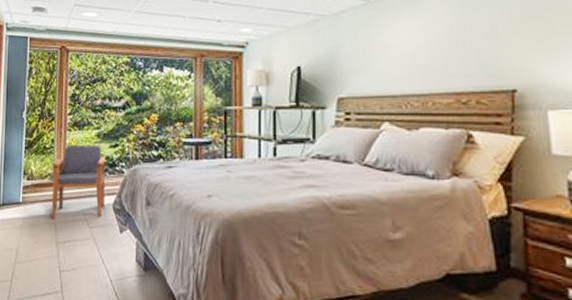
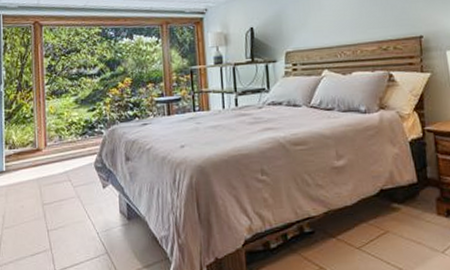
armchair: present [51,144,106,219] -> none [33,110,87,183]

